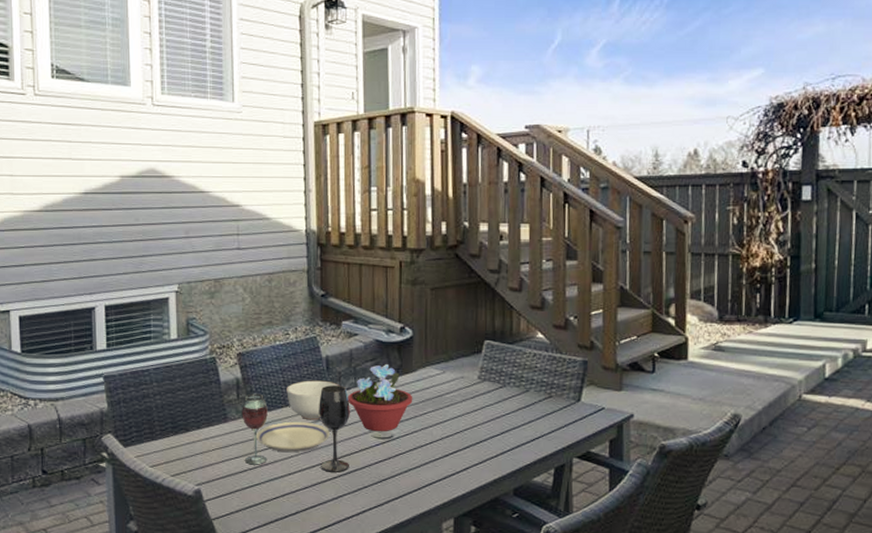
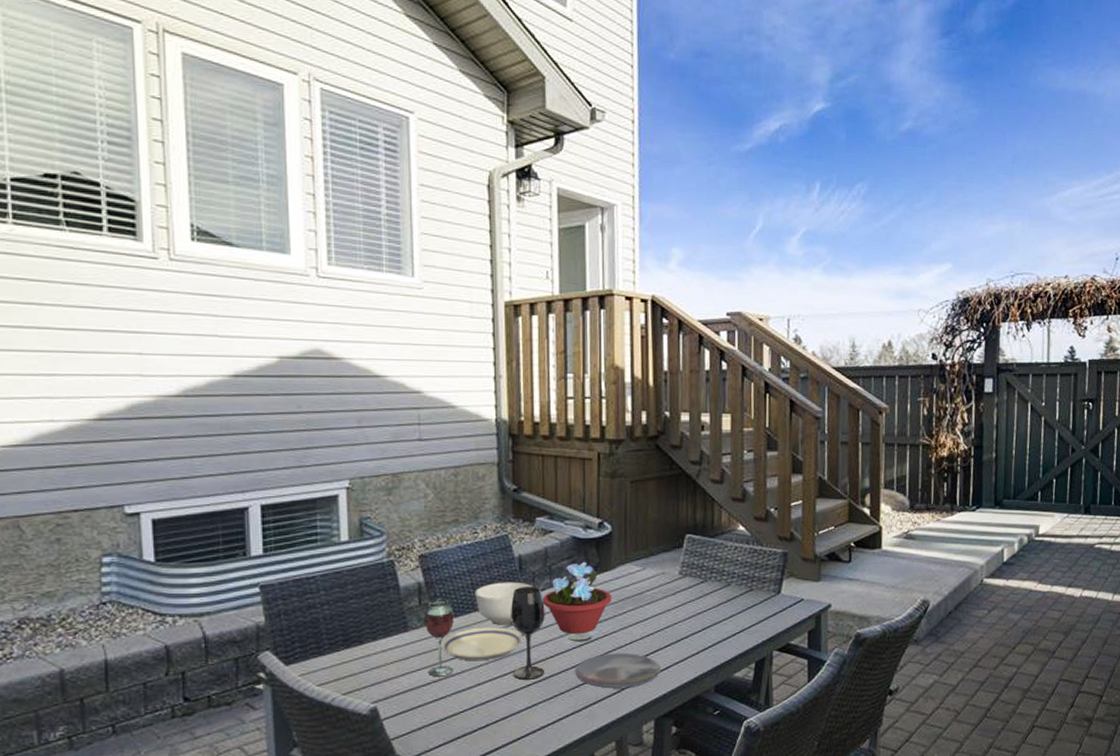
plate: none [378,451,460,486] -> present [575,653,660,689]

